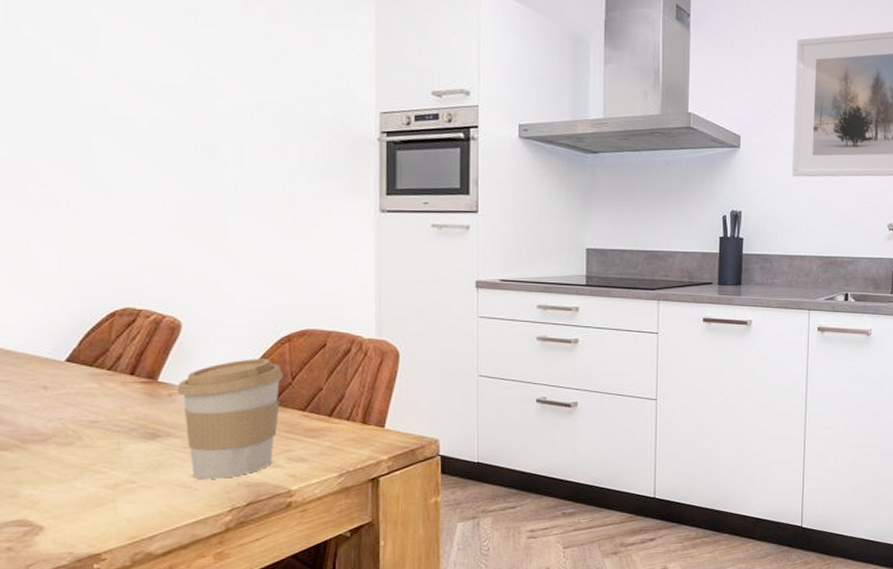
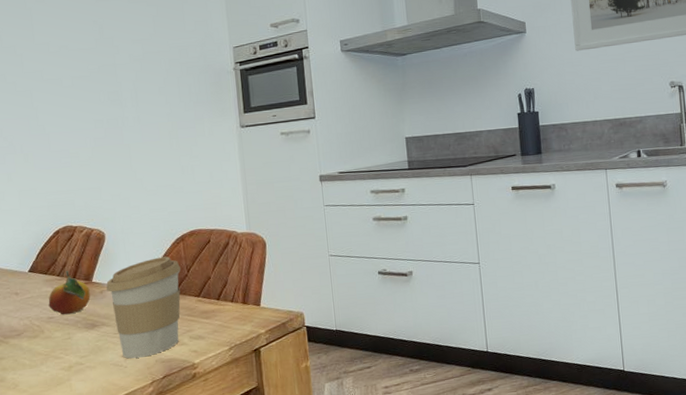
fruit: none [91,363,154,420] -> present [48,270,91,315]

